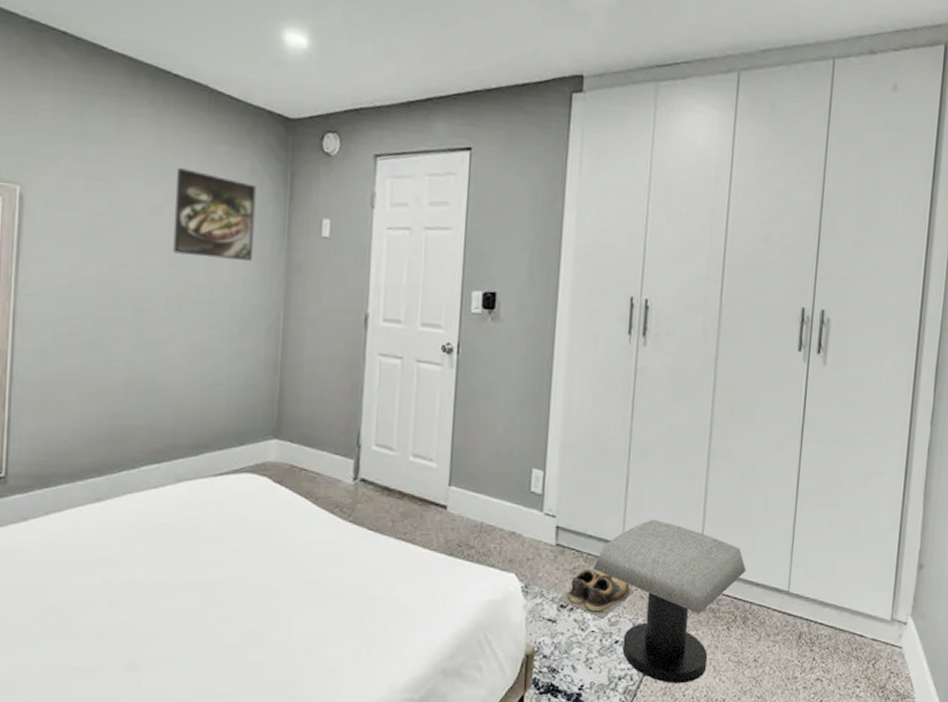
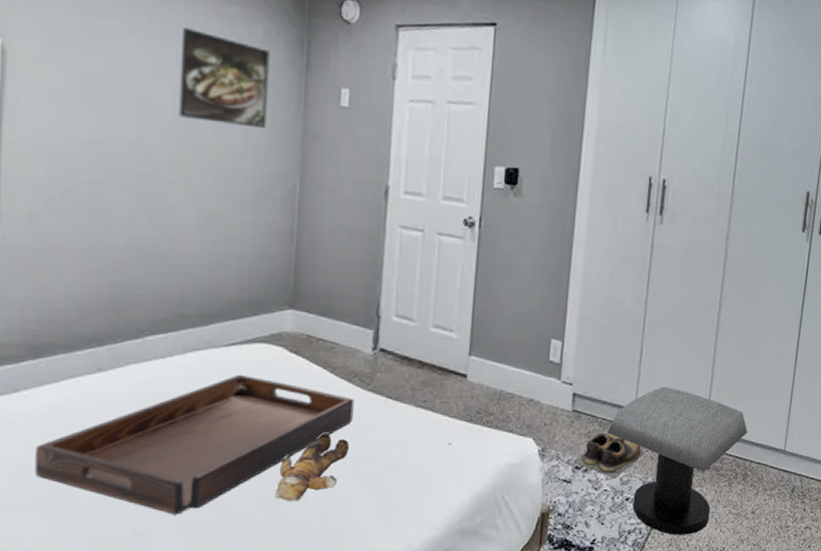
serving tray: none [38,504,336,646] -> present [34,374,354,515]
teddy bear: none [258,564,433,636] -> present [274,432,452,502]

